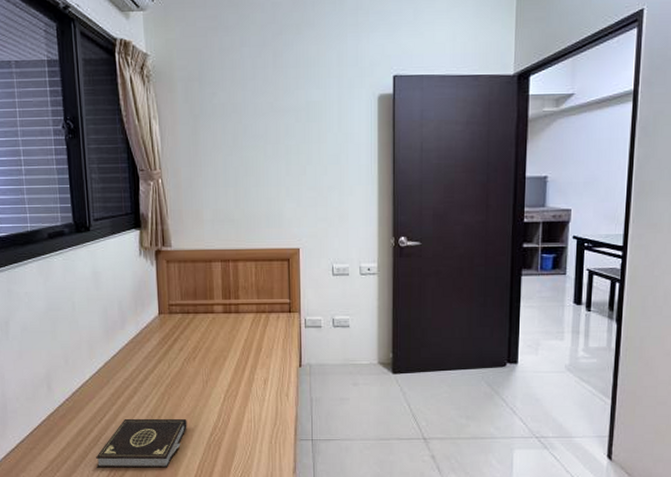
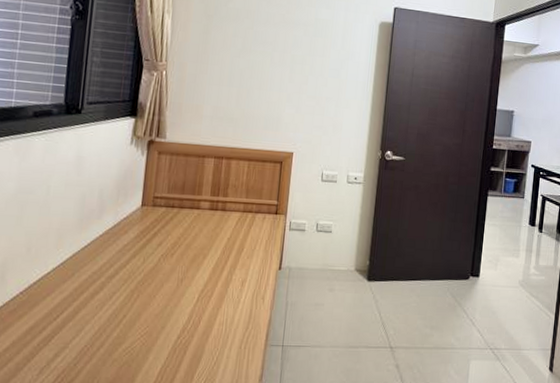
book: present [96,418,187,469] -> none [42,316,154,374]

